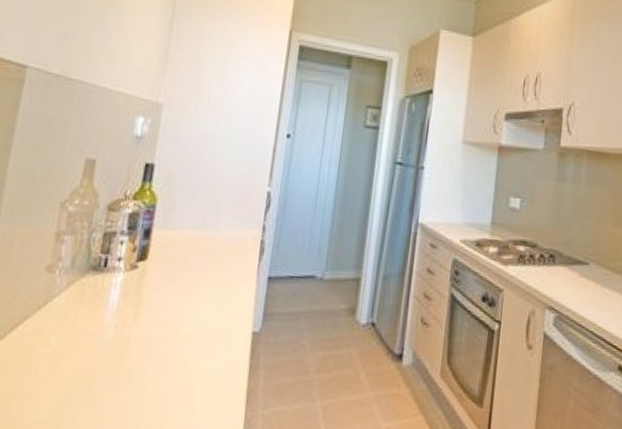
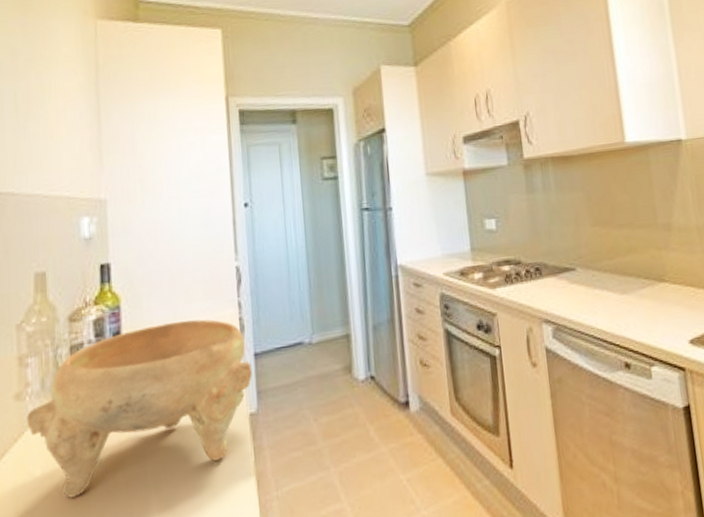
decorative bowl: none [52,230,264,372] -> present [27,319,252,498]

